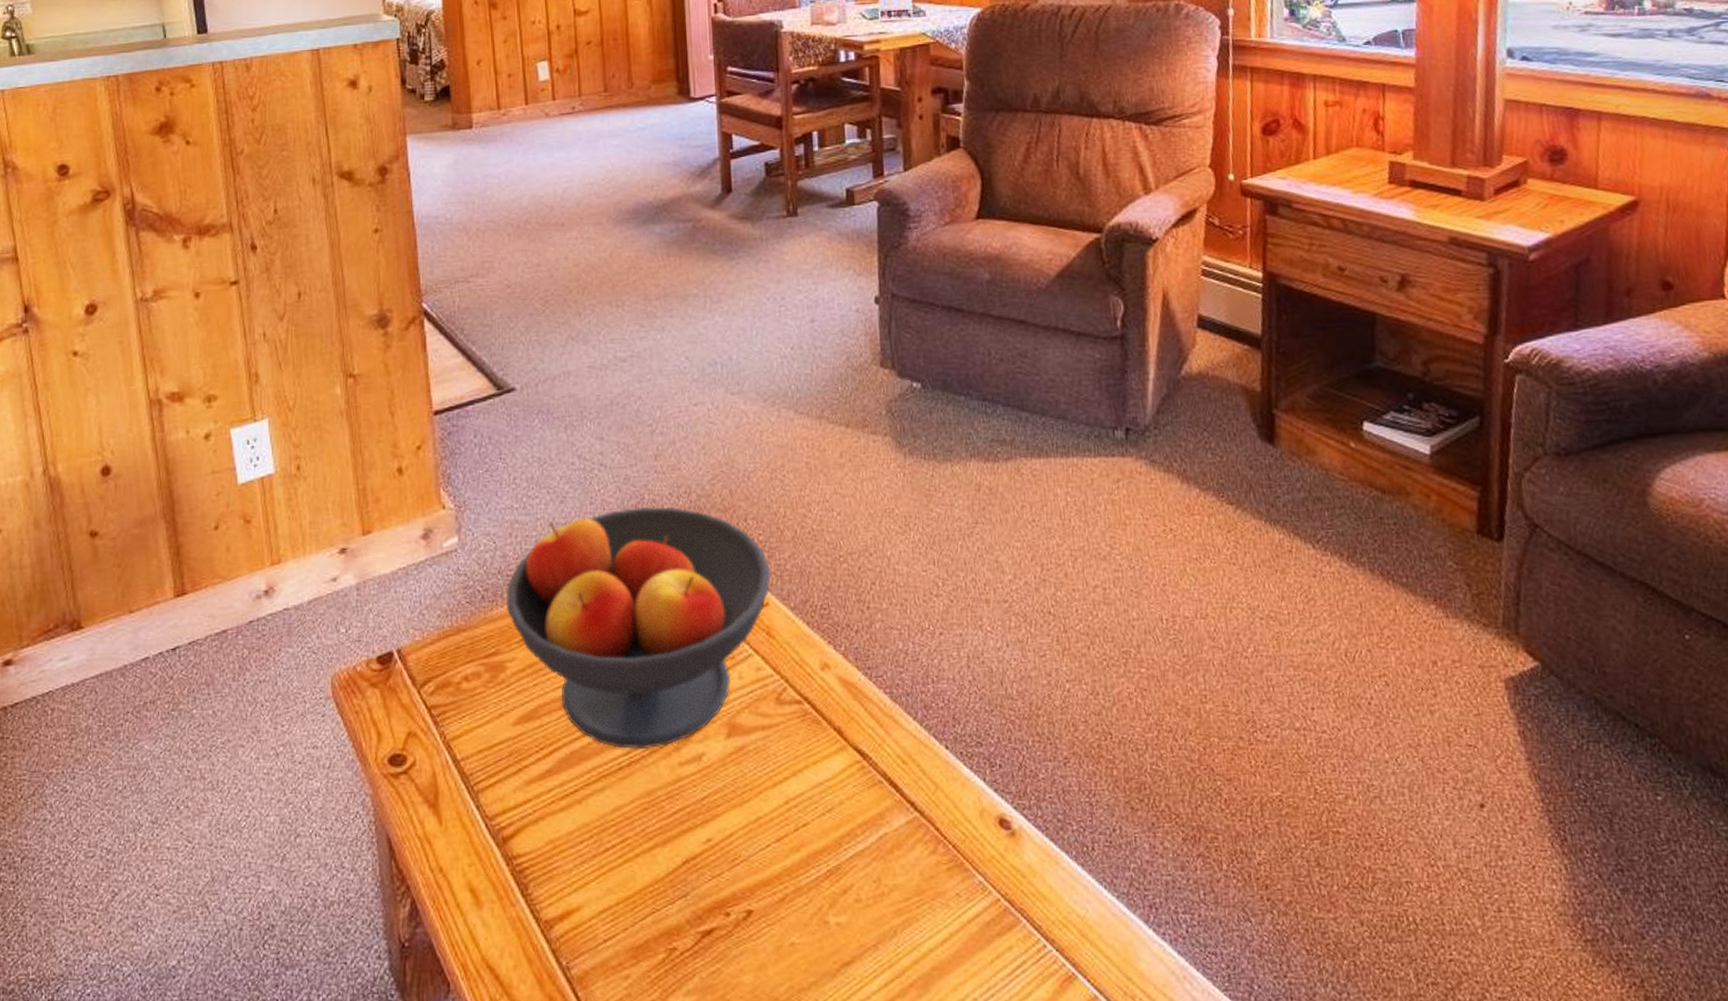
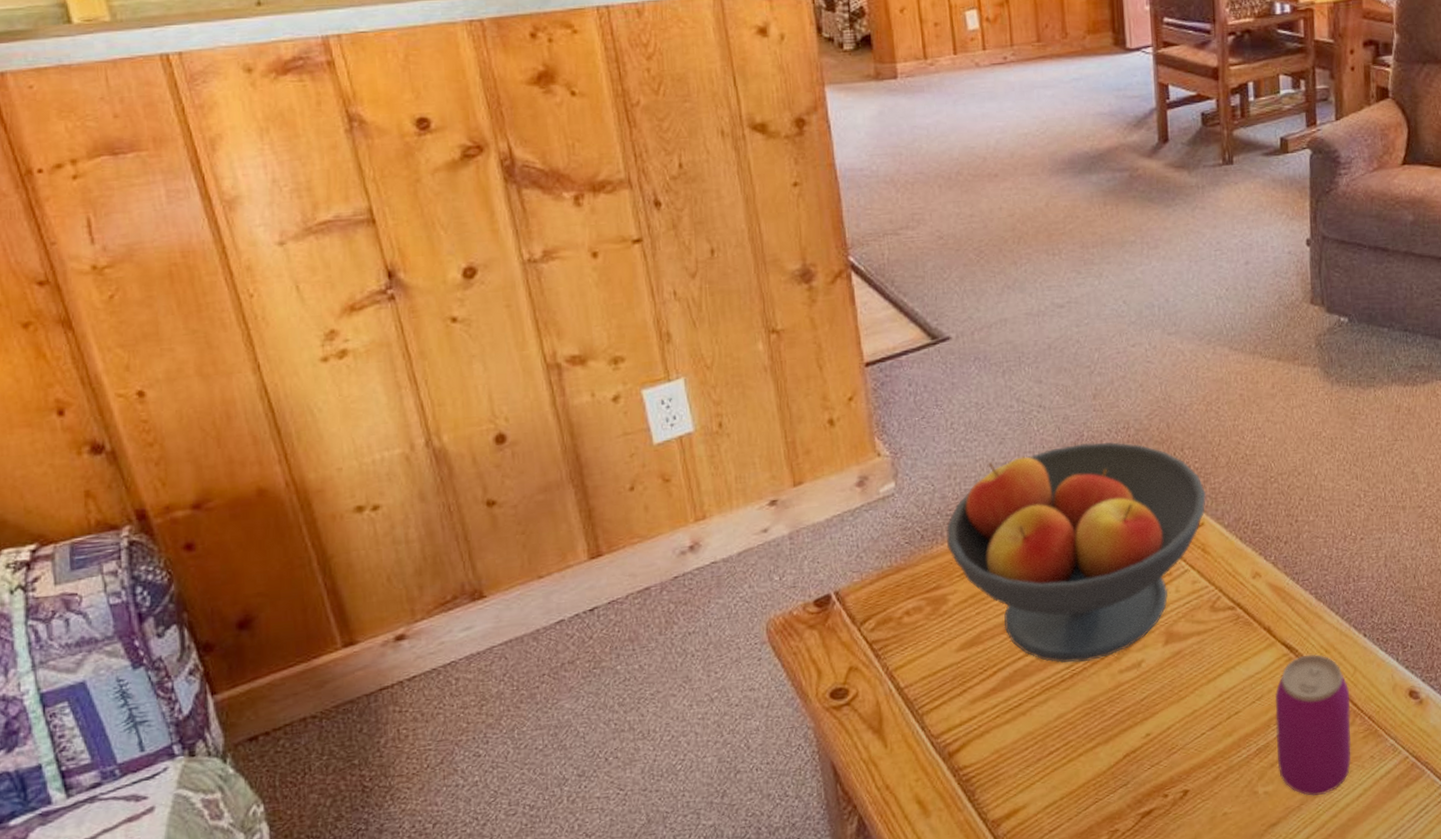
beverage can: none [847,764,934,936] -> present [1275,654,1351,797]

